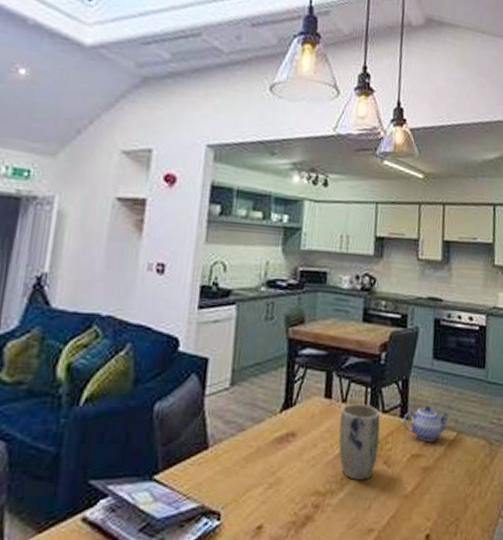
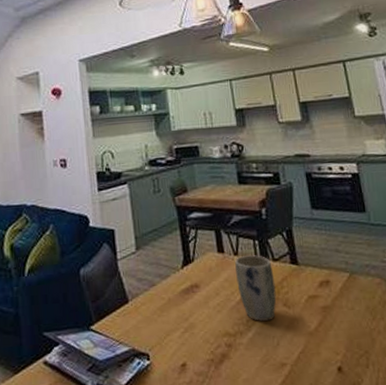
teapot: present [402,405,449,441] -> none [293,250,338,283]

